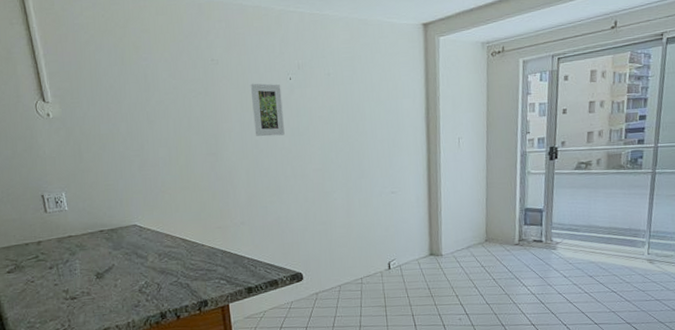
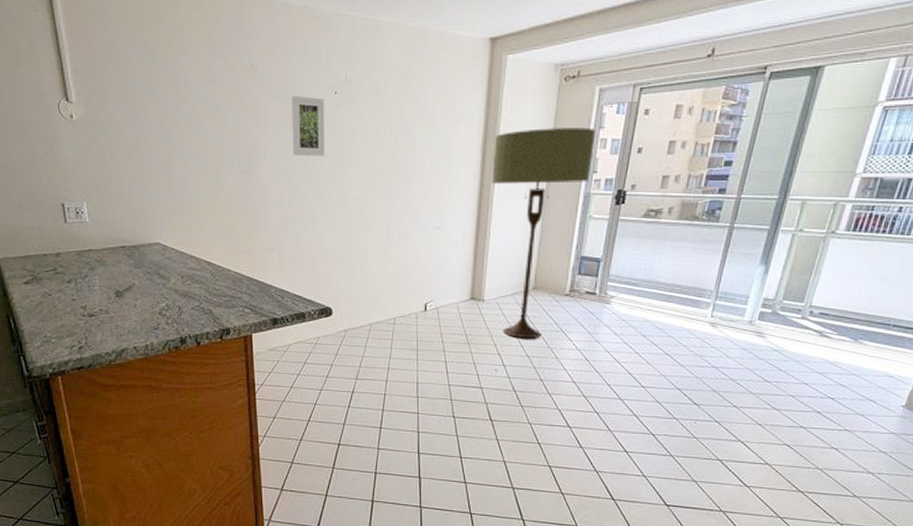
floor lamp: none [436,94,525,288] -> present [491,127,596,339]

